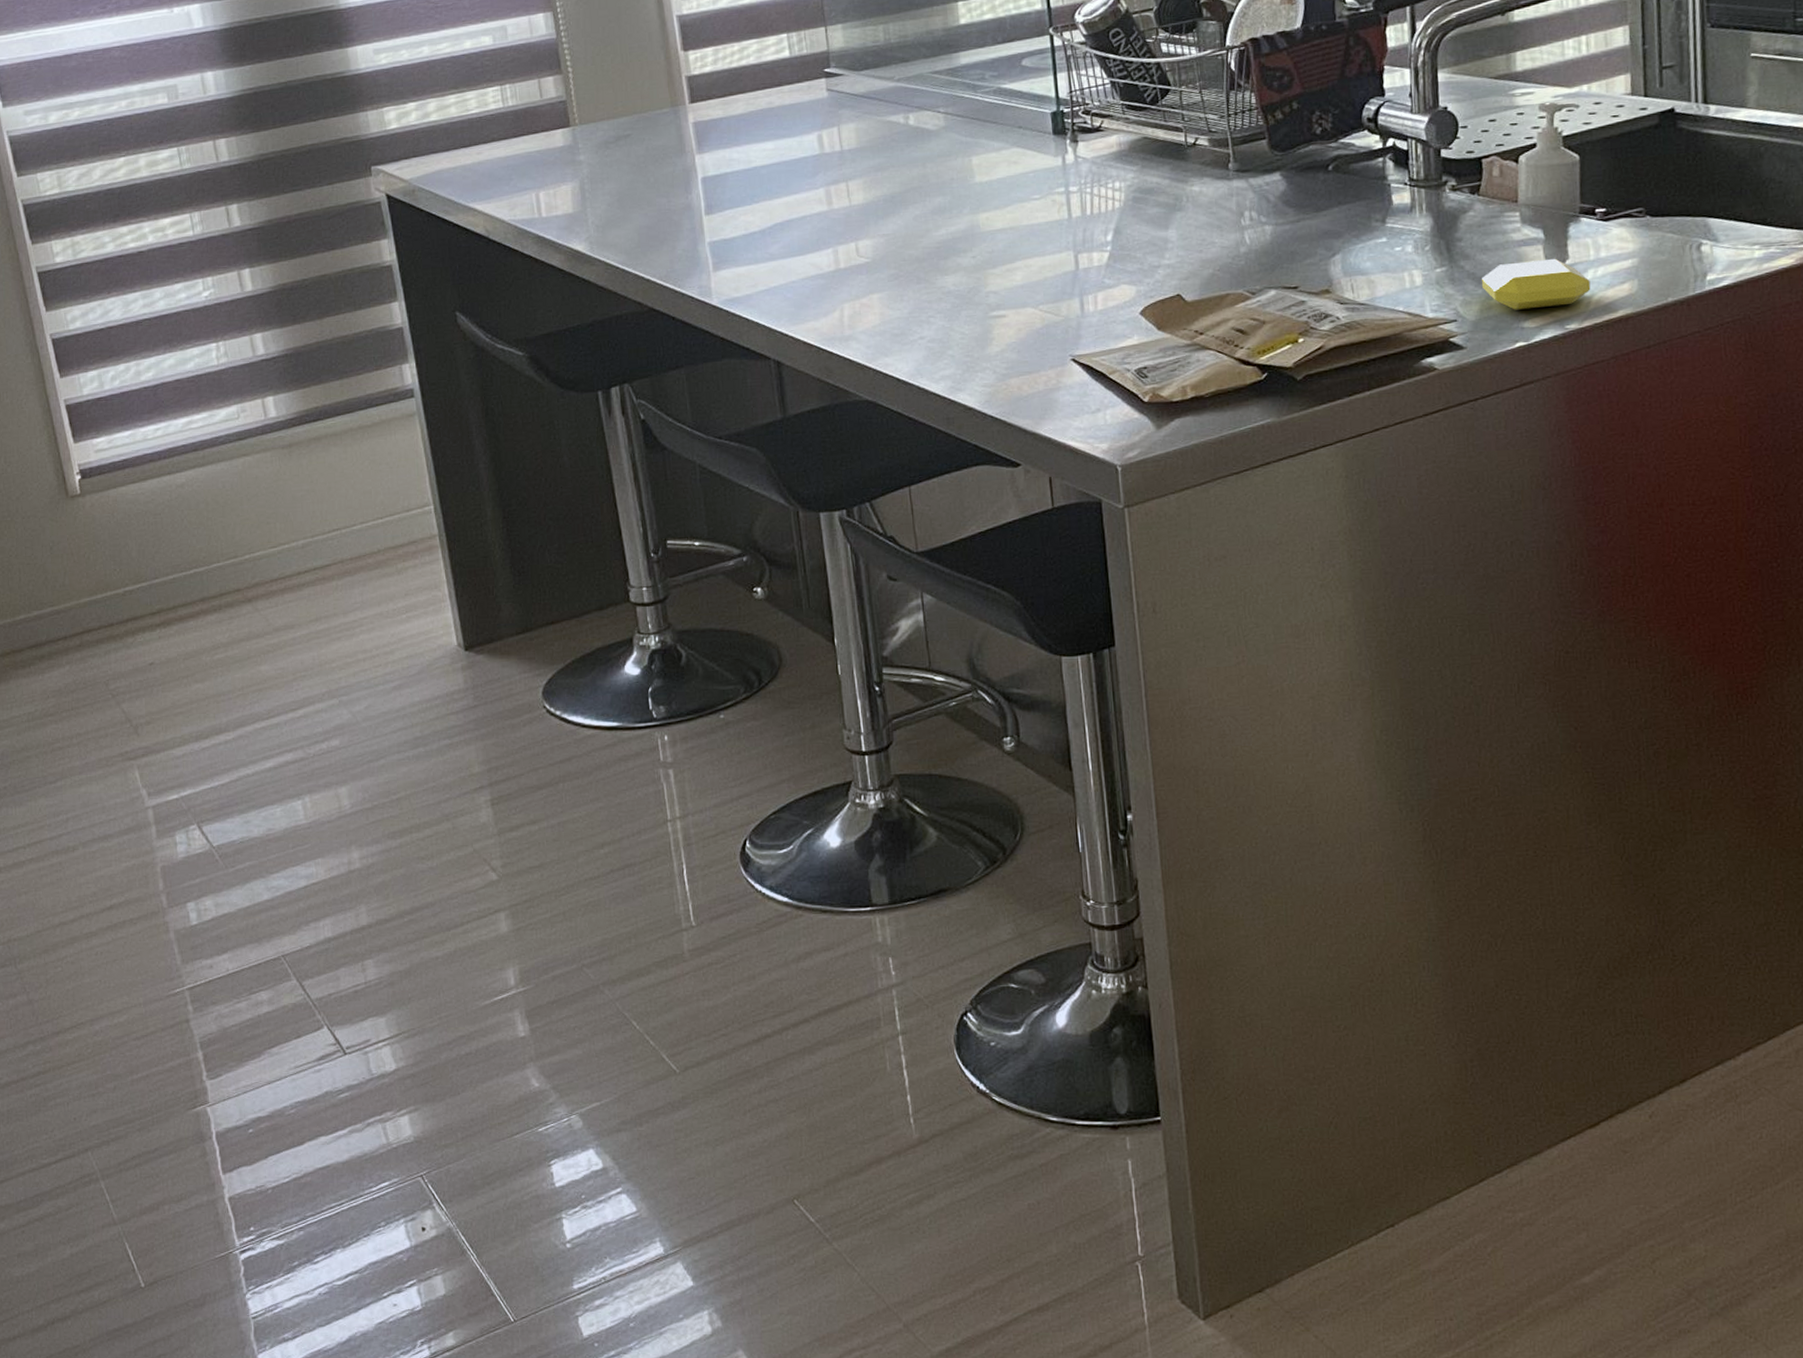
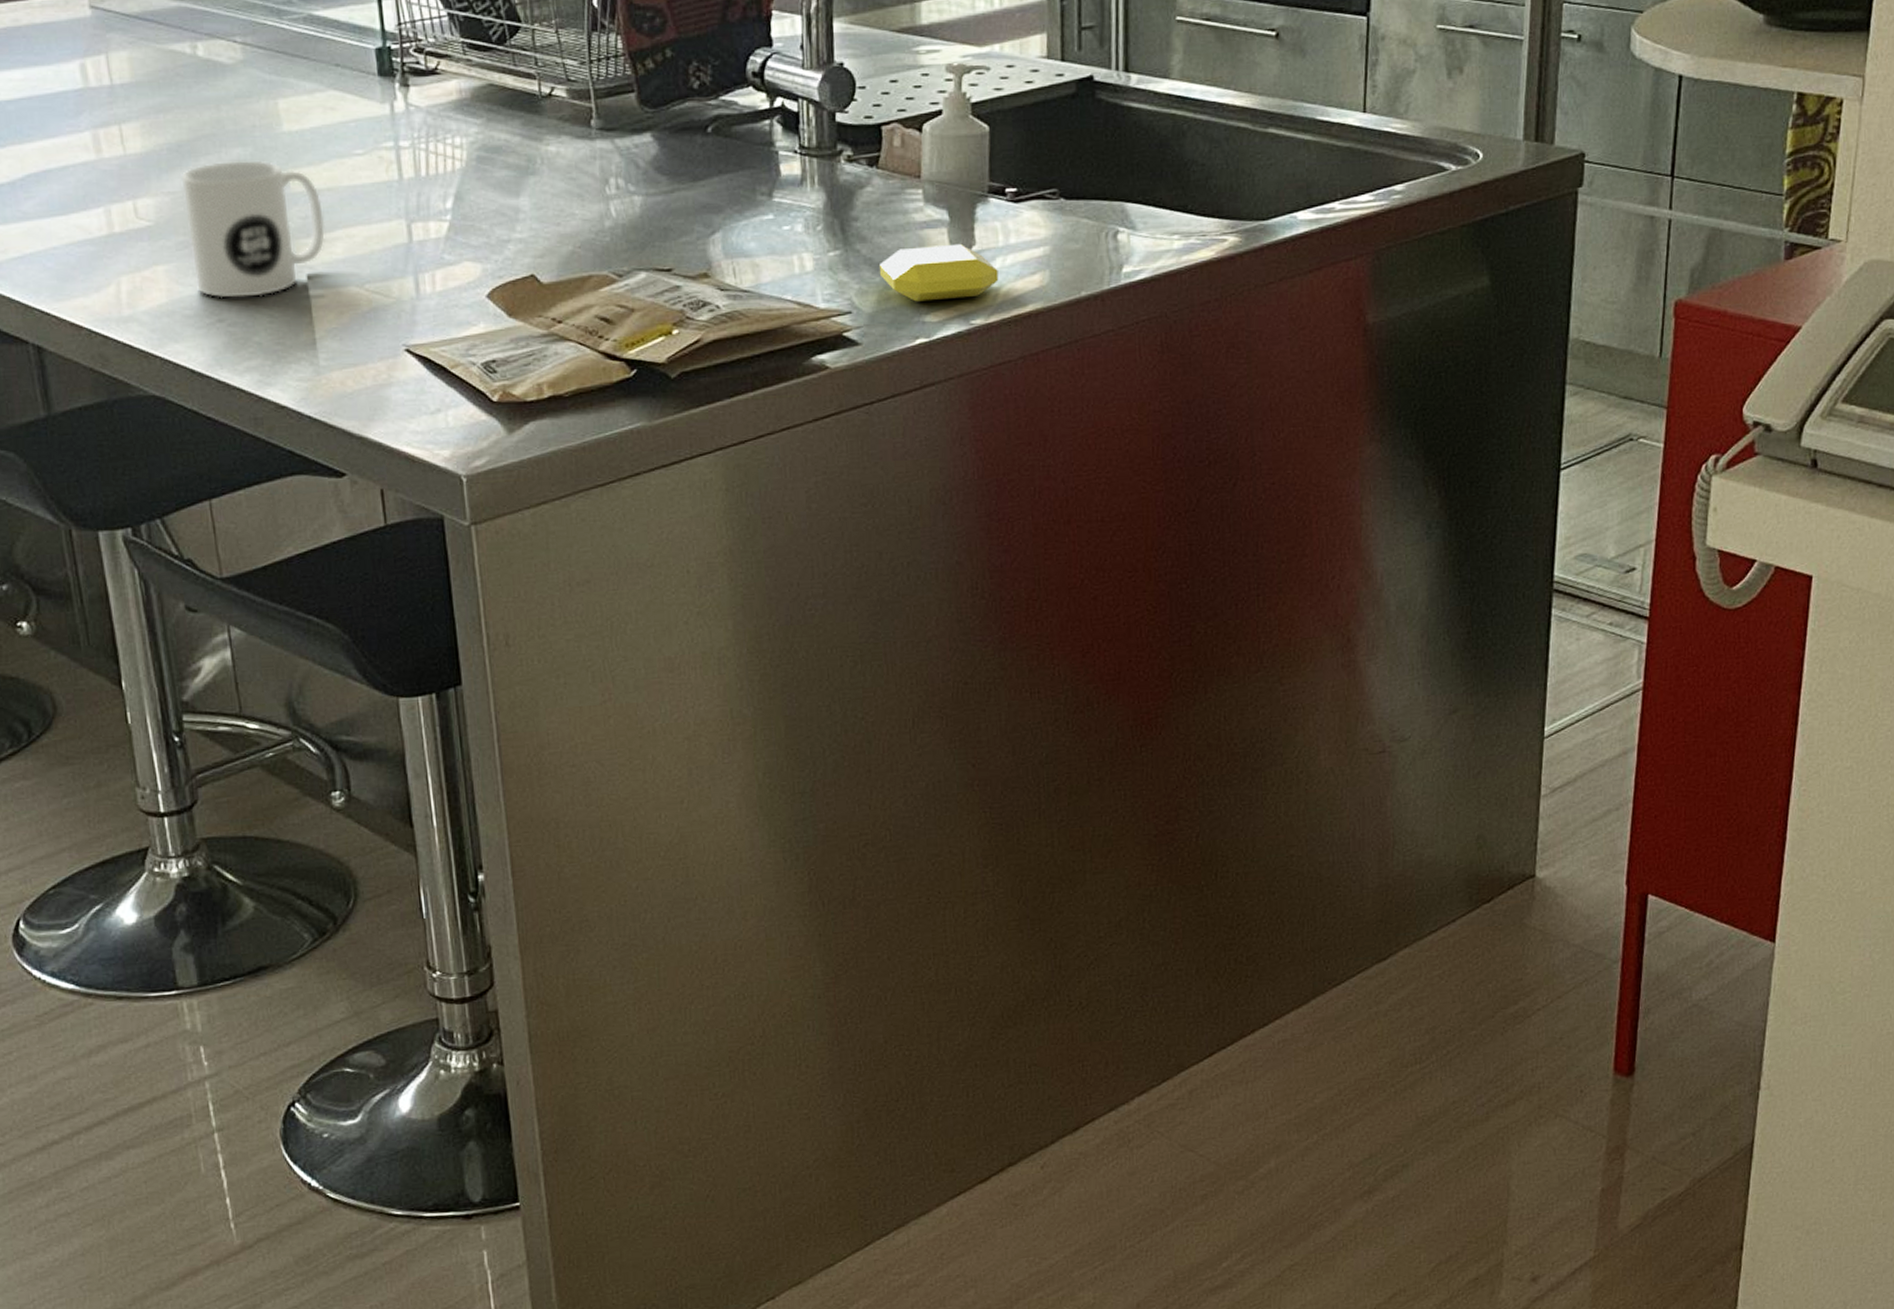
mug: none [893,206,1008,320] -> present [181,160,325,298]

